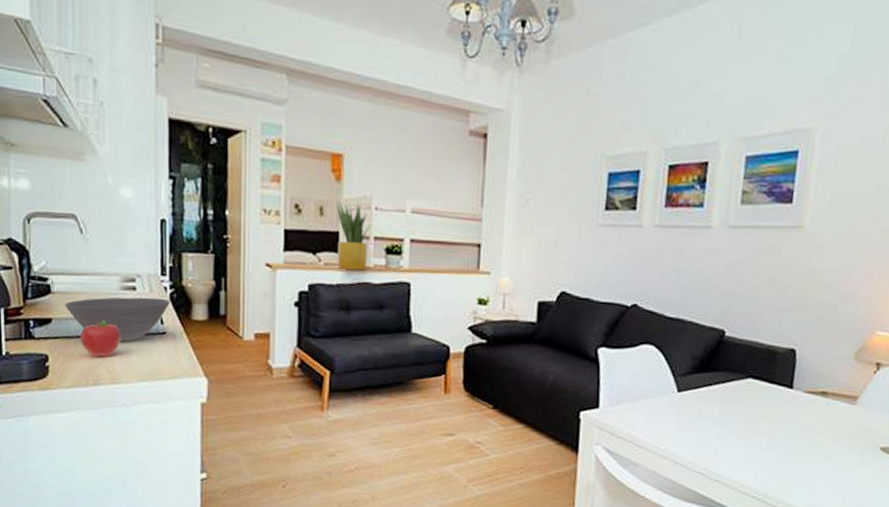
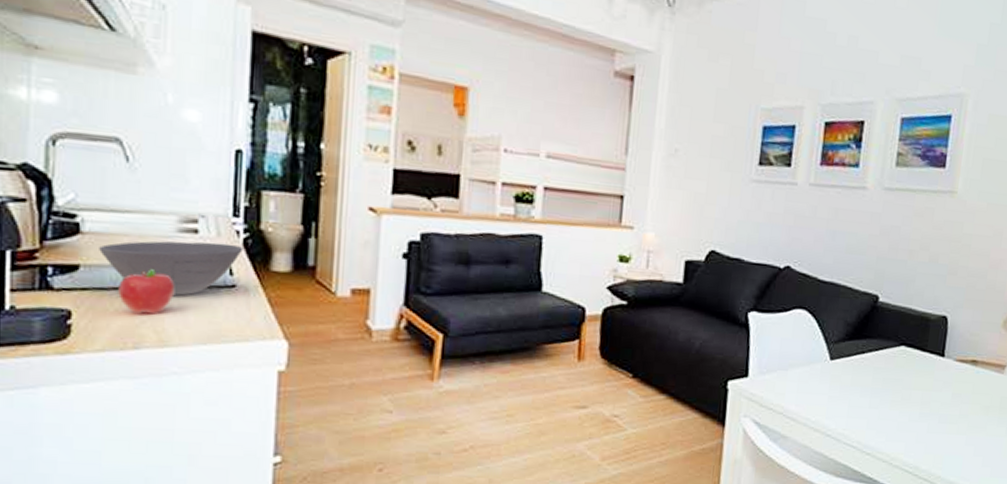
planter: present [337,202,371,270] -> none [457,141,499,220]

